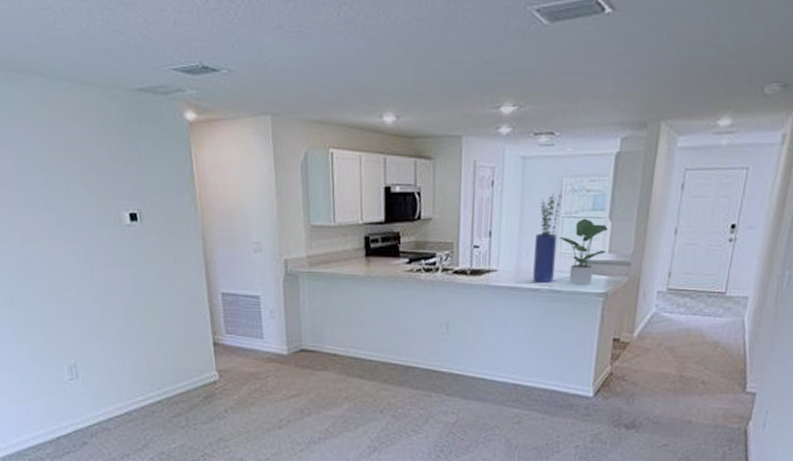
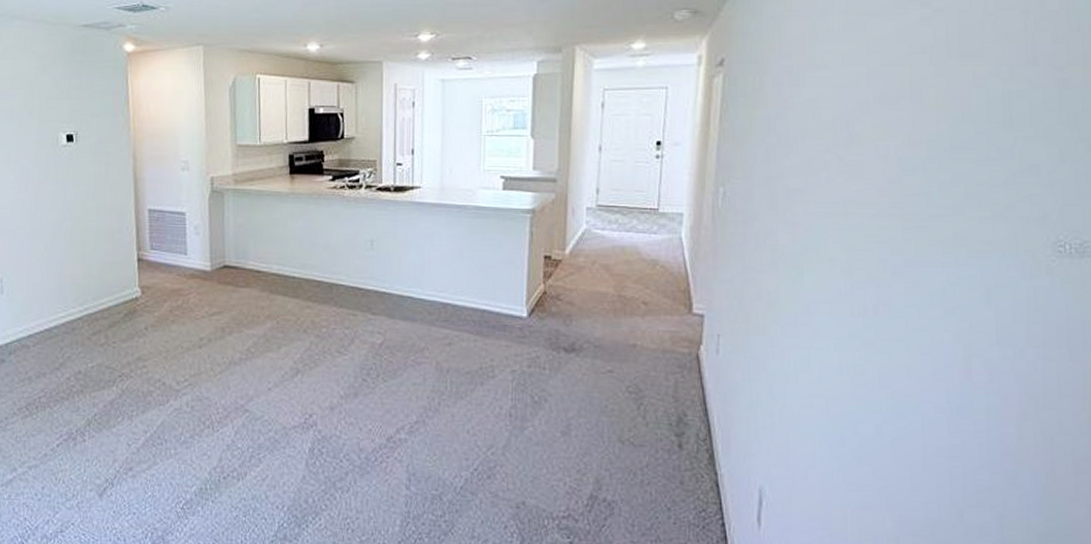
vase: present [533,191,563,283] -> none [457,110,483,199]
potted plant: present [559,218,608,285] -> none [482,136,531,202]

